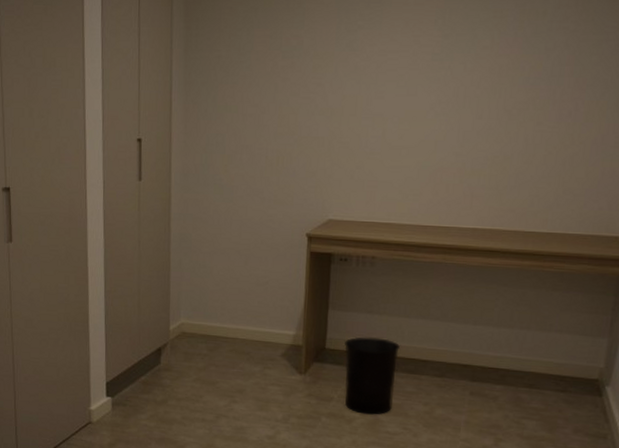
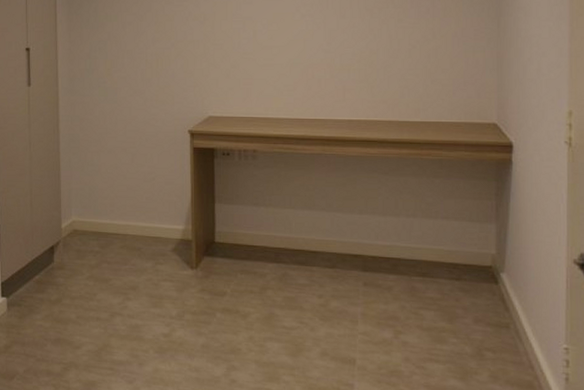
waste bin: present [344,337,401,415] -> none [234,229,289,309]

